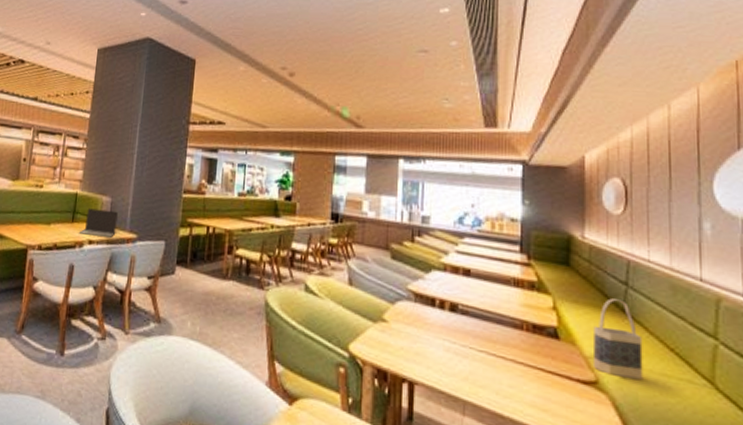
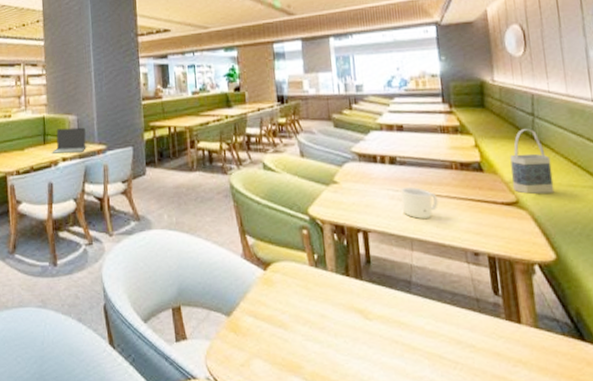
mug: none [457,341,501,382] -> present [401,187,438,220]

